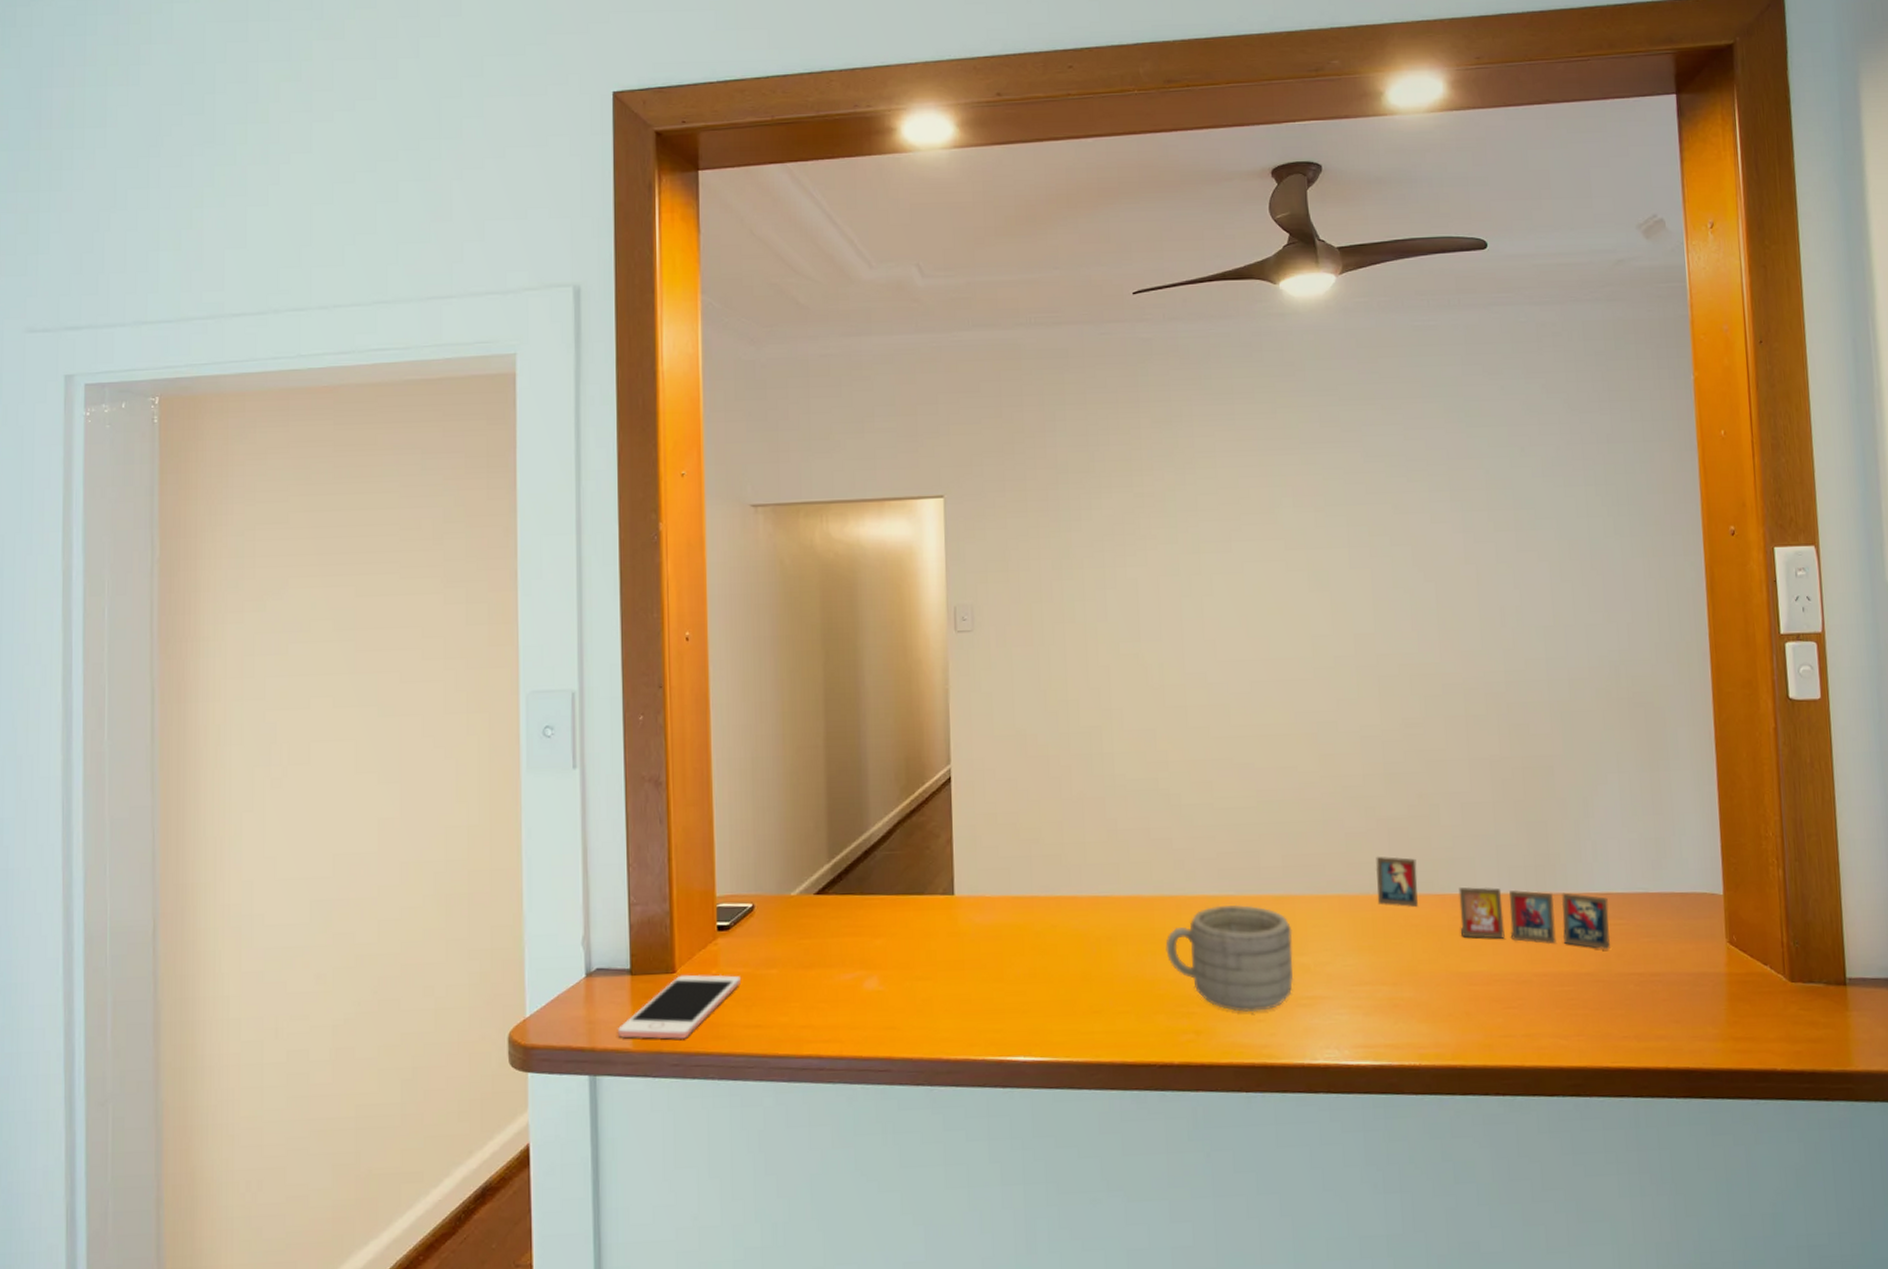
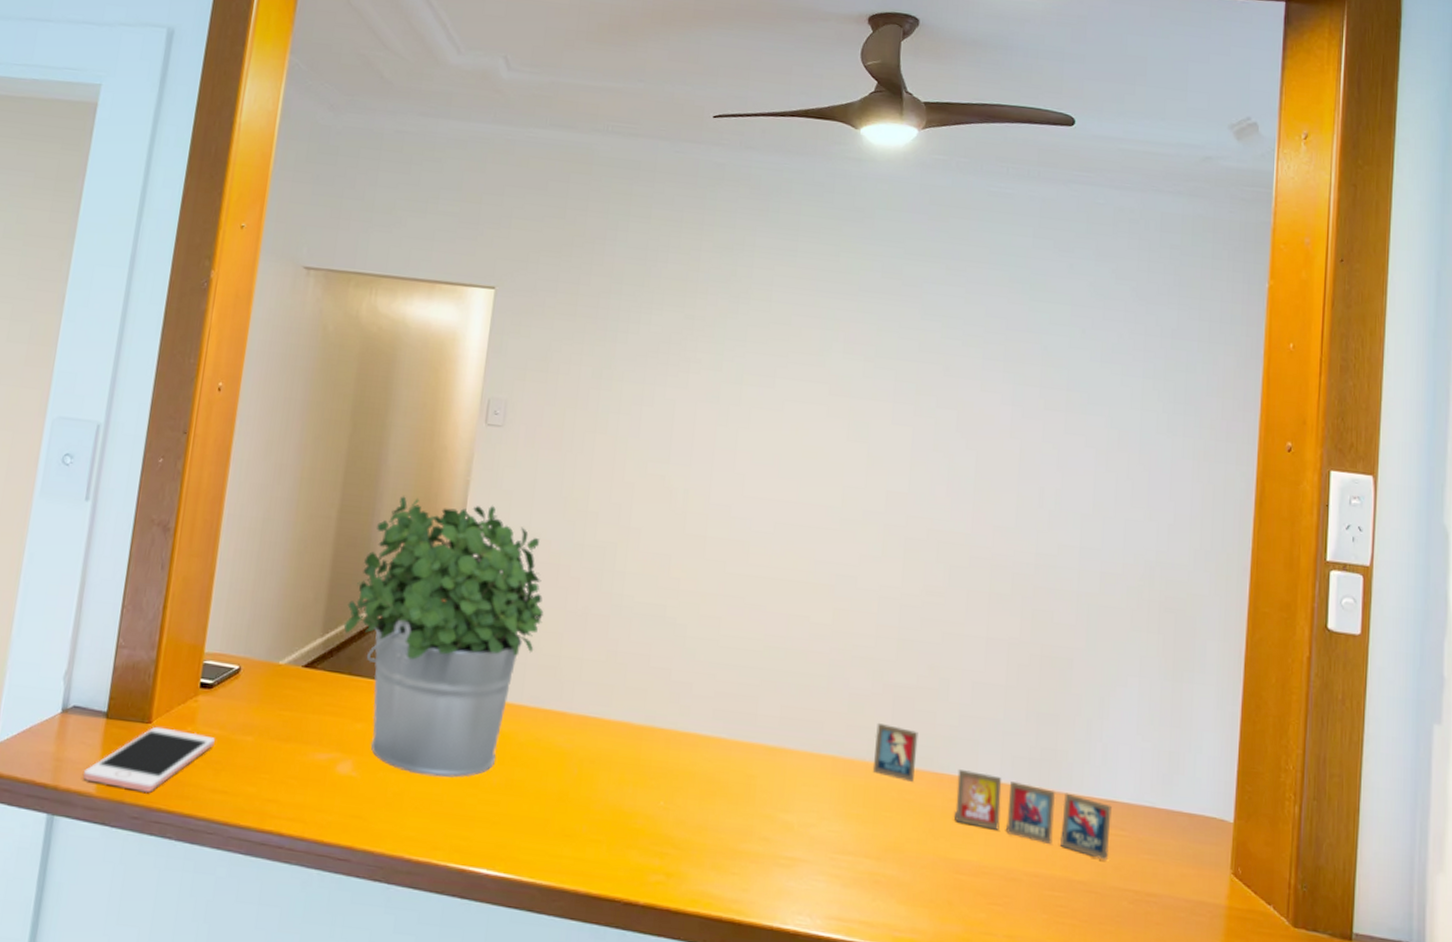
potted plant: none [848,709,1041,979] -> present [343,496,544,778]
mug: present [1165,904,1294,1013] -> none [648,746,781,864]

